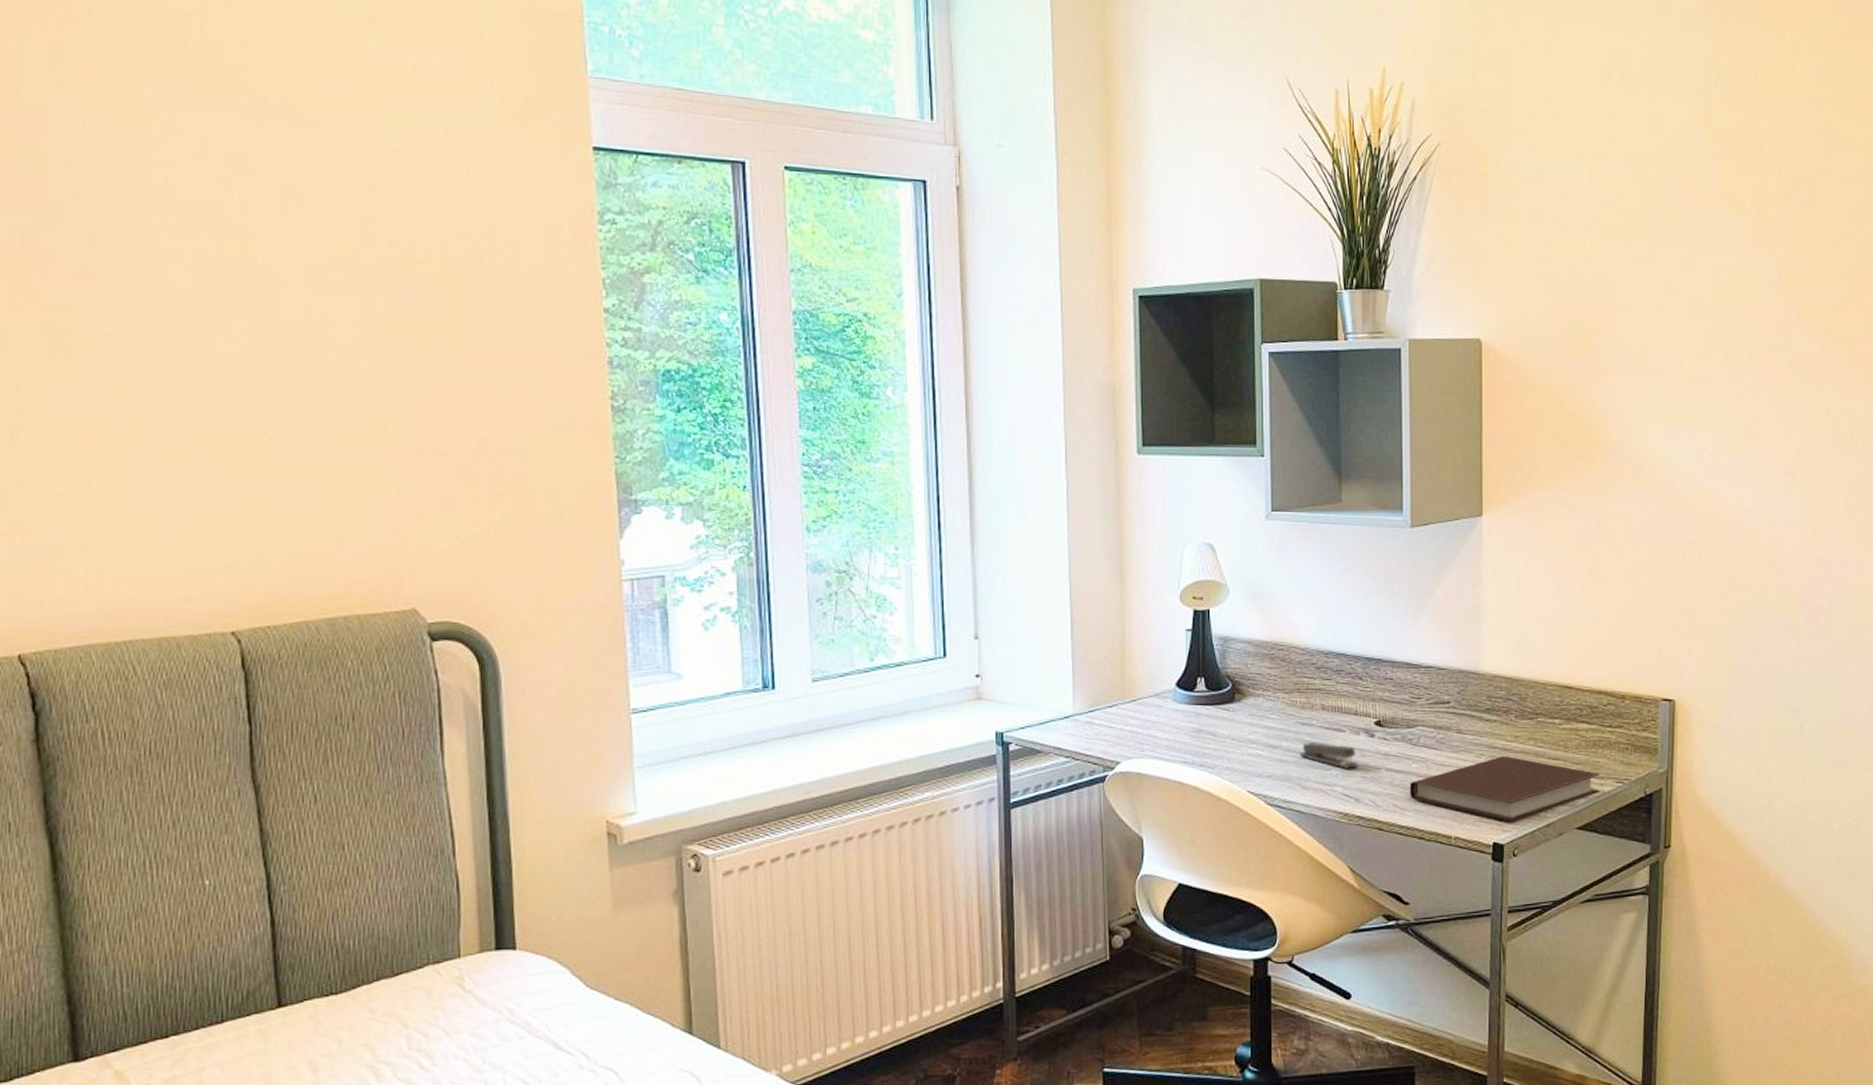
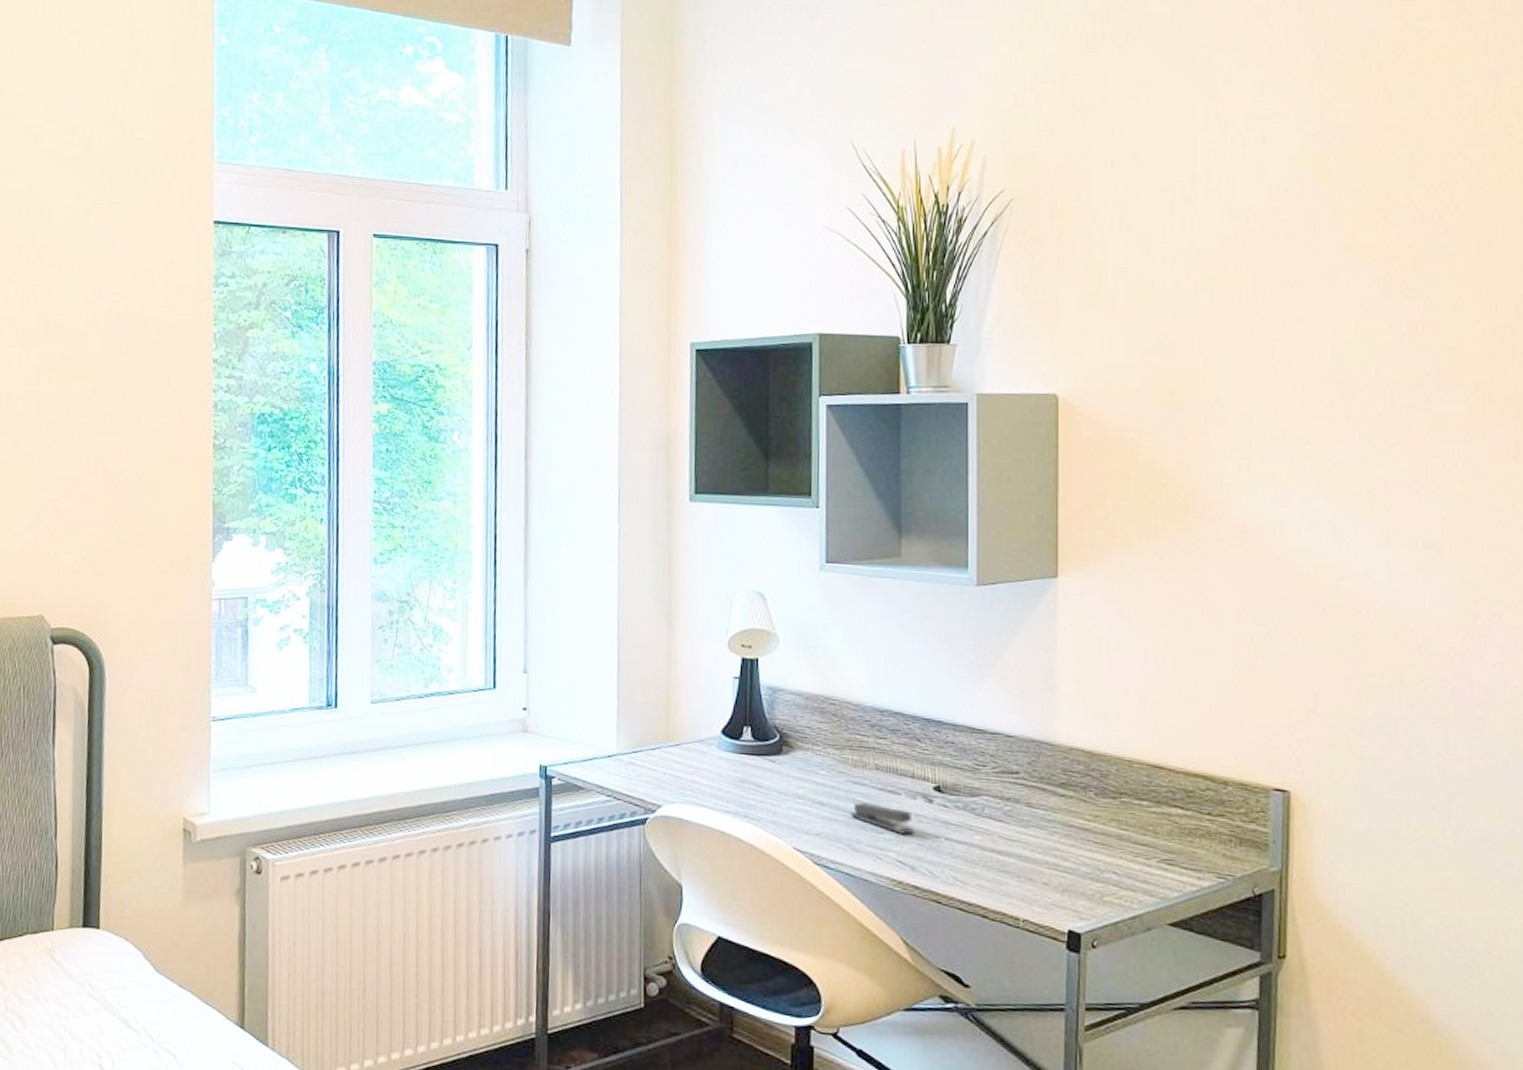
notebook: present [1409,756,1600,822] -> none [972,836,1197,909]

